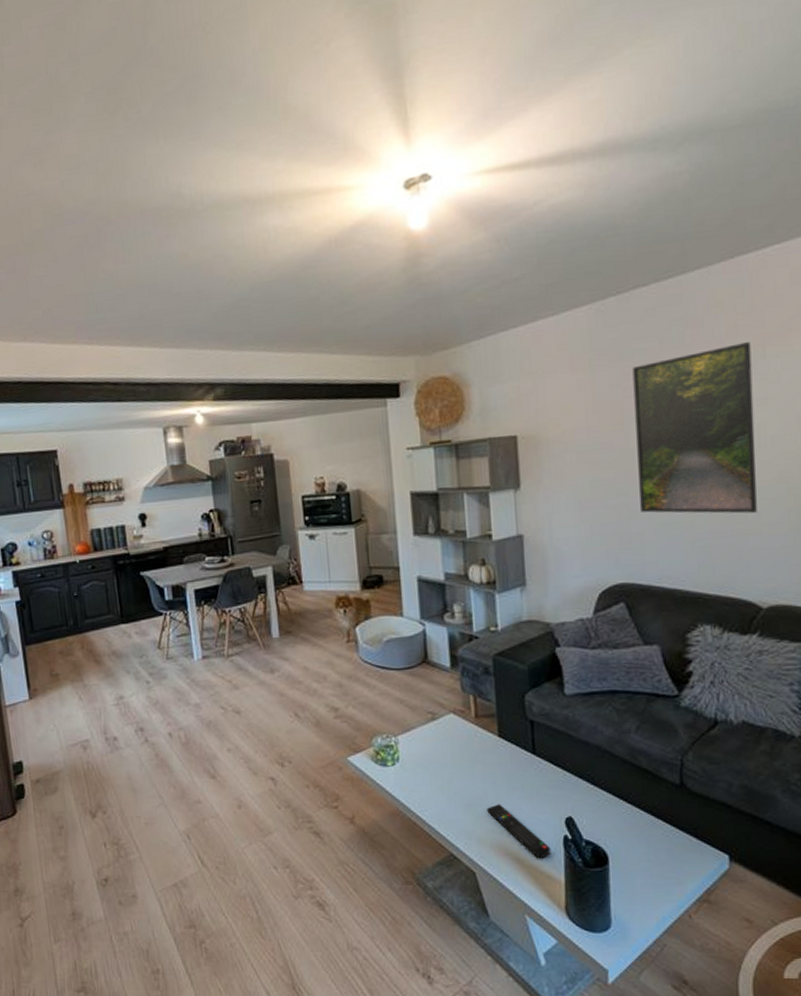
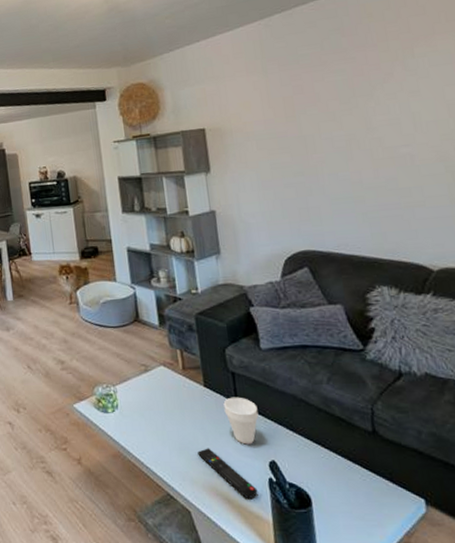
cup: none [519,747,558,800] -> present [223,397,259,445]
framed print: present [632,342,757,514] -> none [299,45,420,190]

